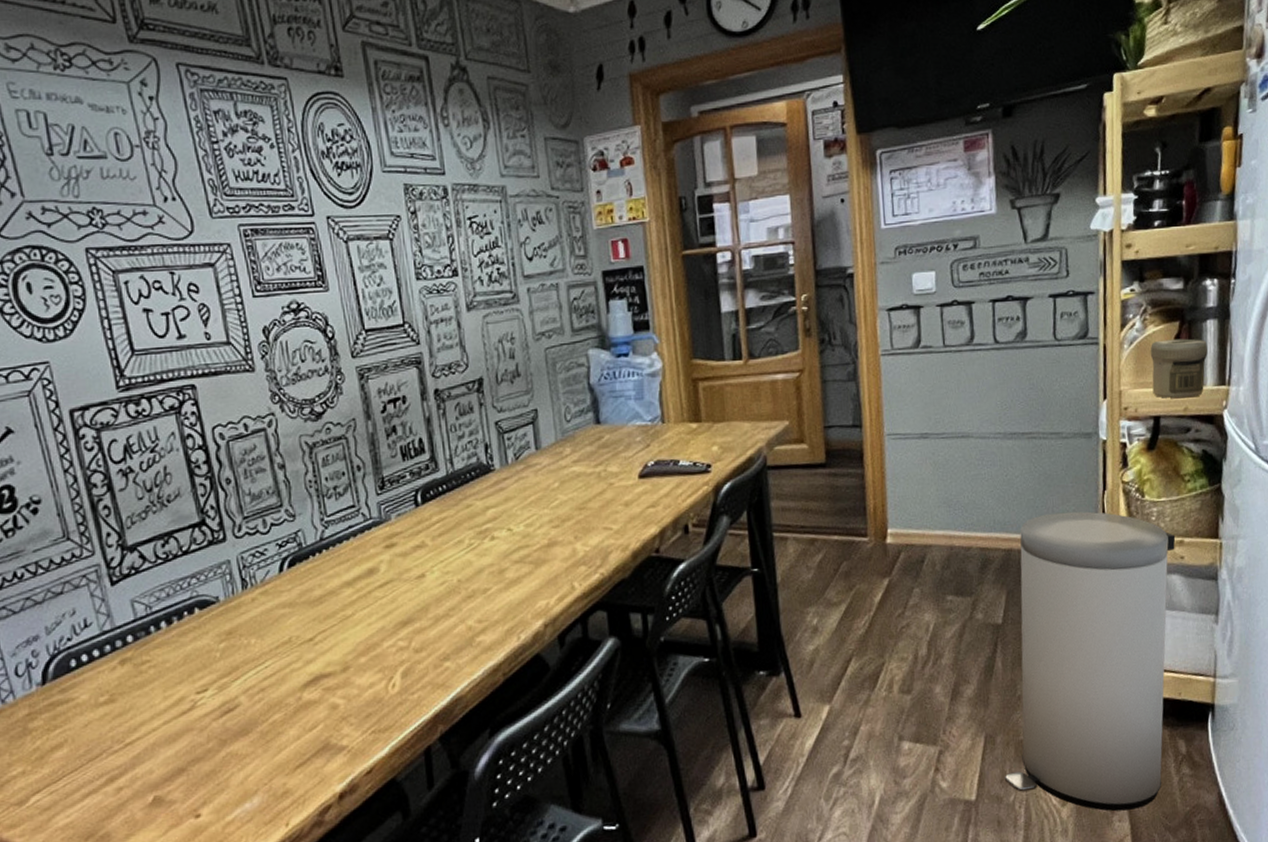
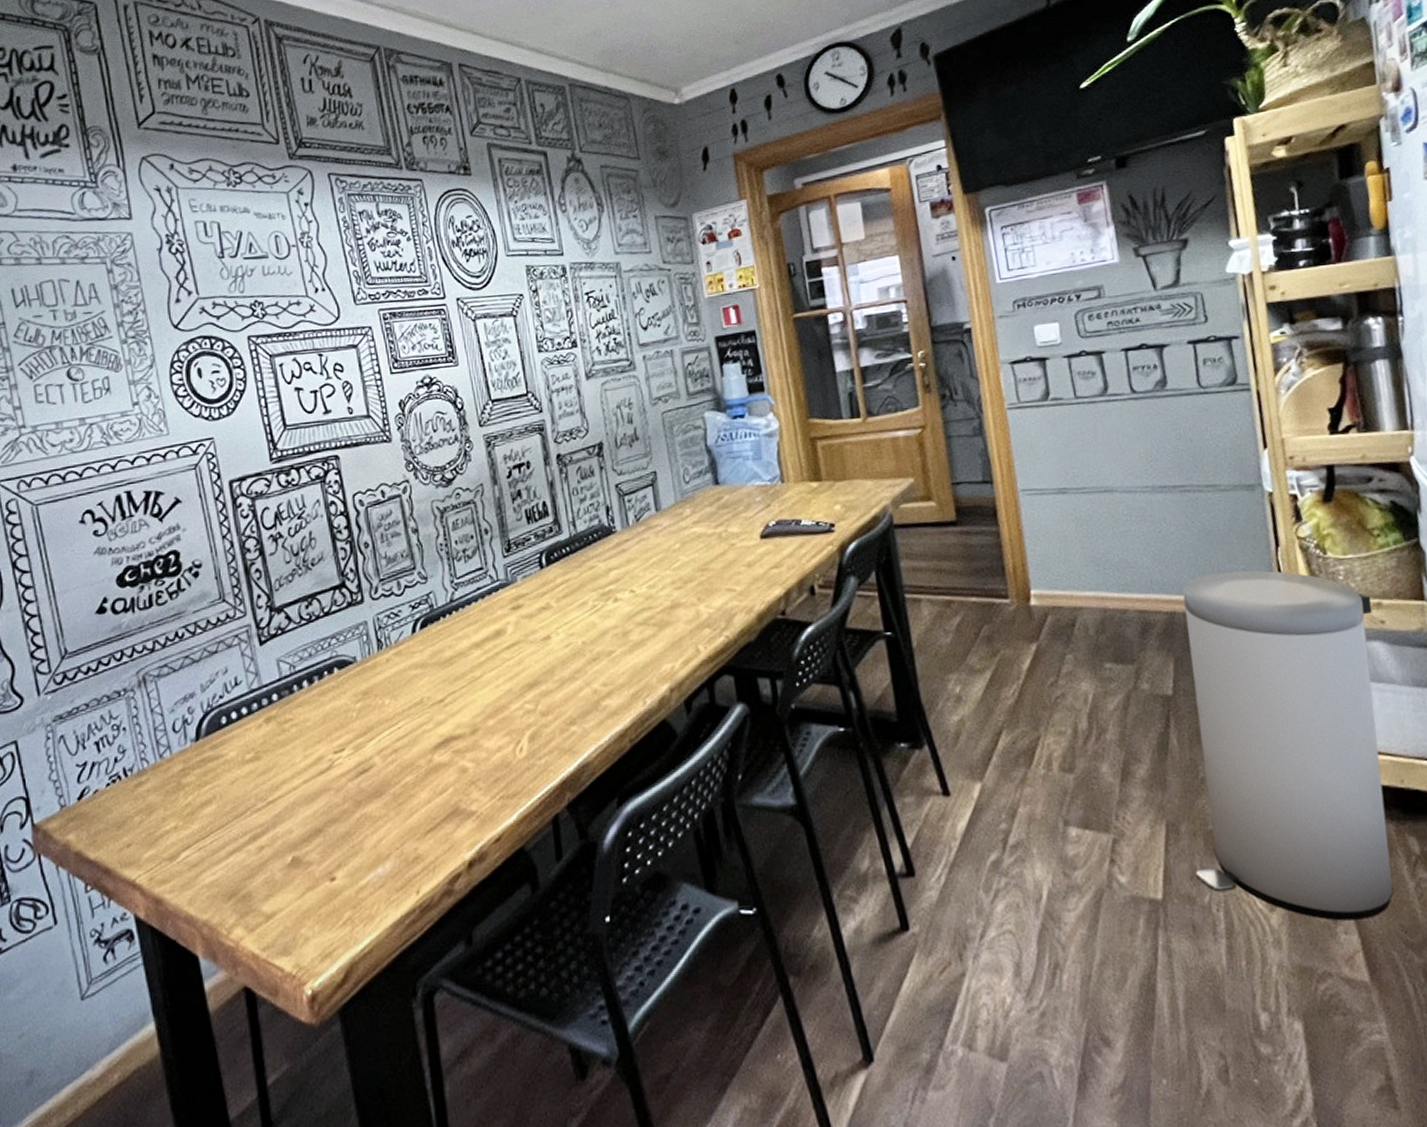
jar: present [1150,338,1208,399] -> none [1311,381,1383,446]

